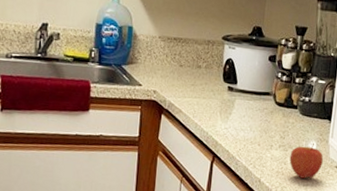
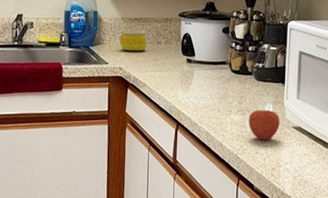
mug: none [154,40,186,75] -> present [118,21,147,51]

